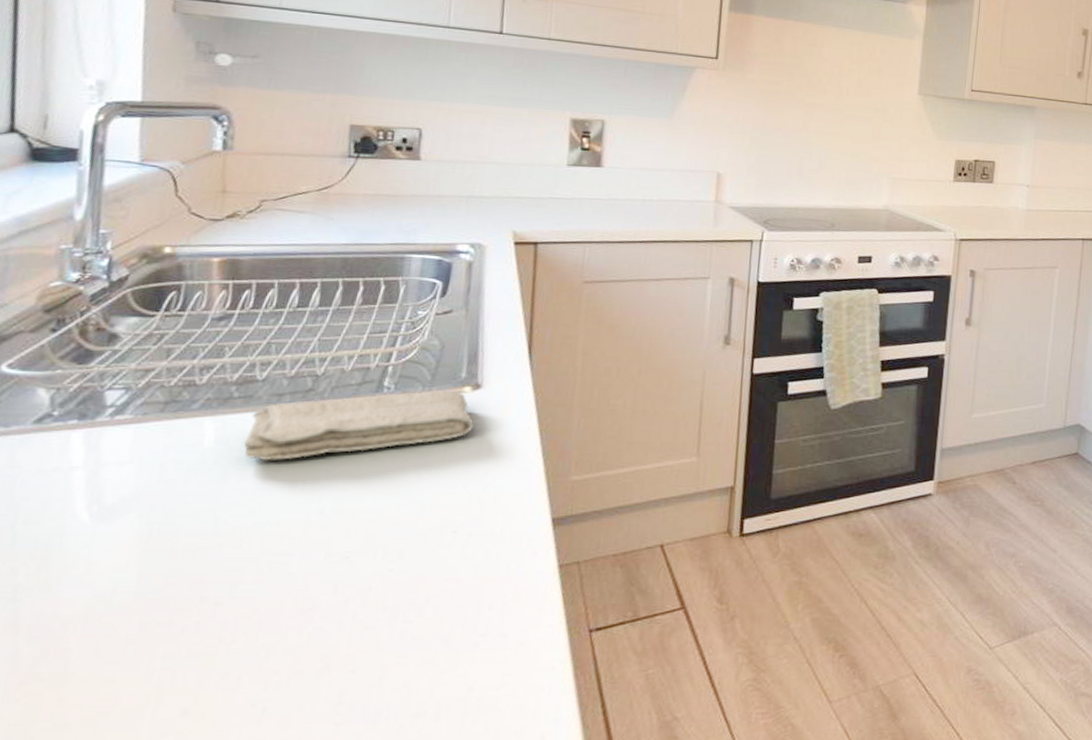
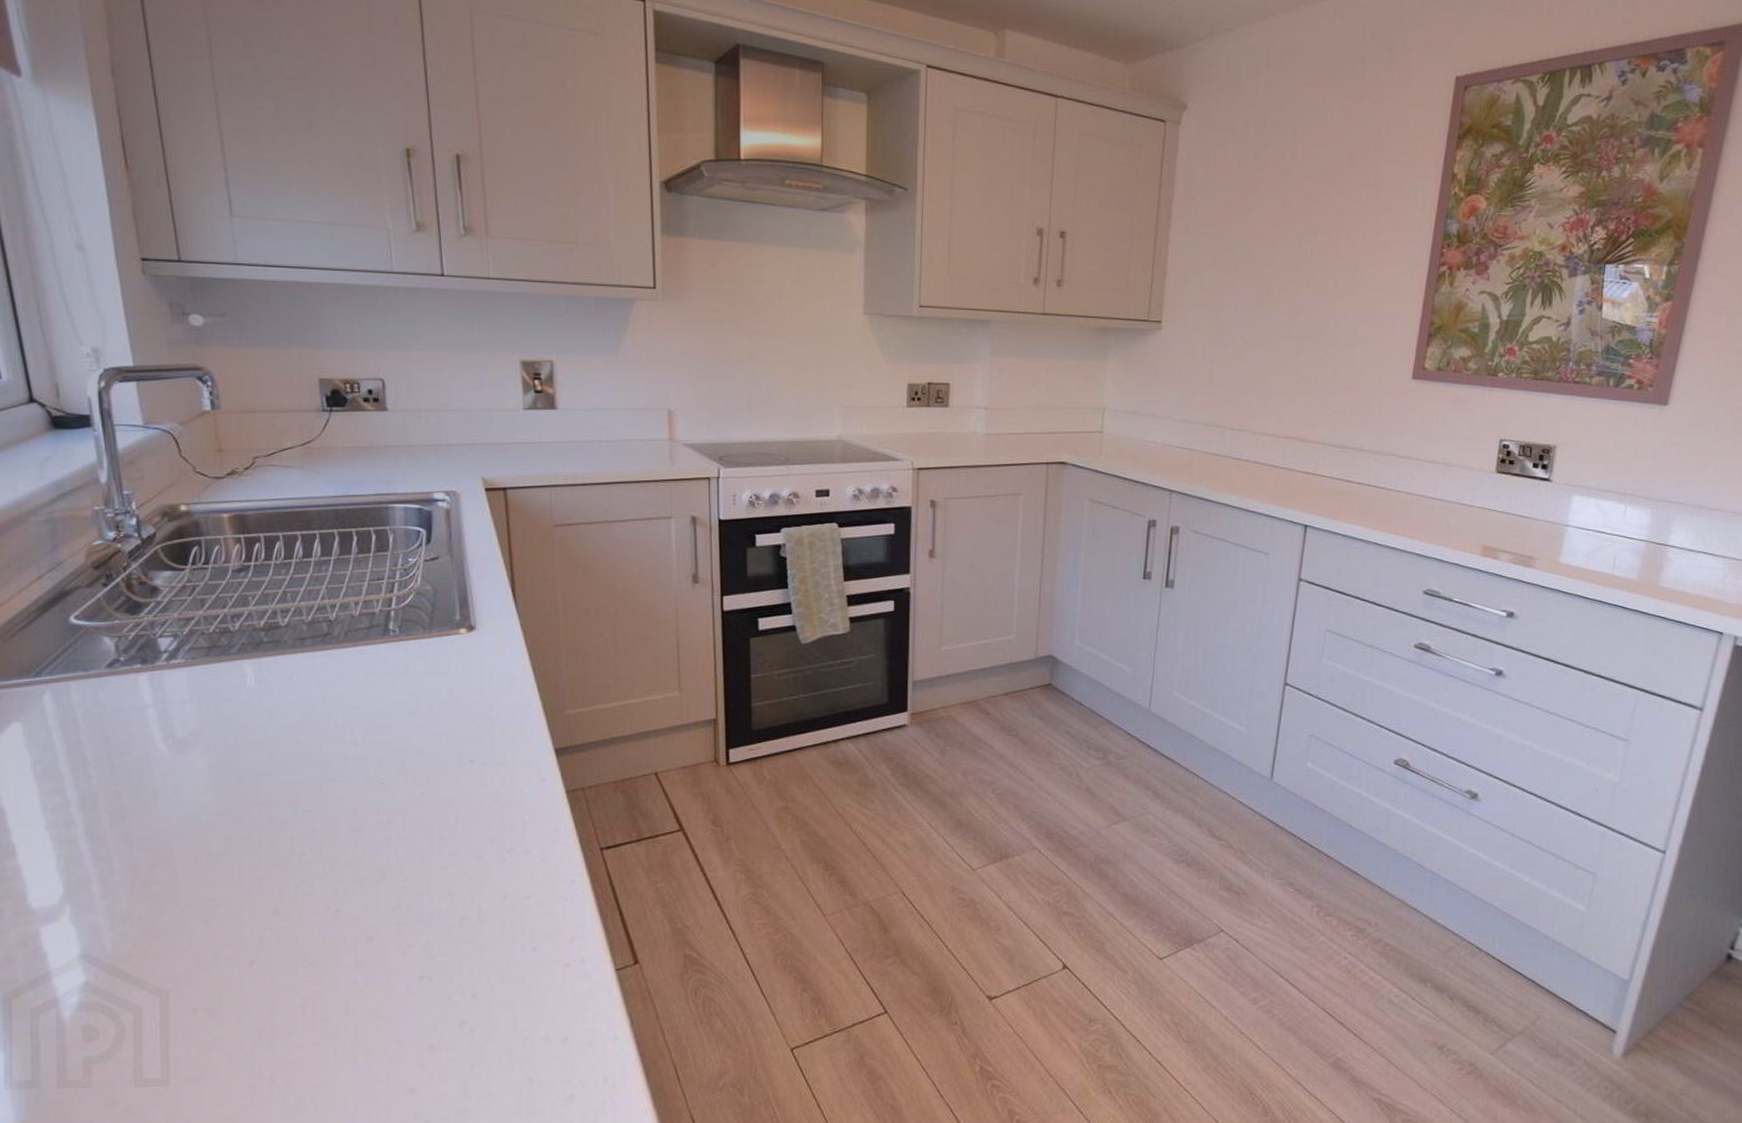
washcloth: present [244,390,475,461] -> none [280,632,474,699]

